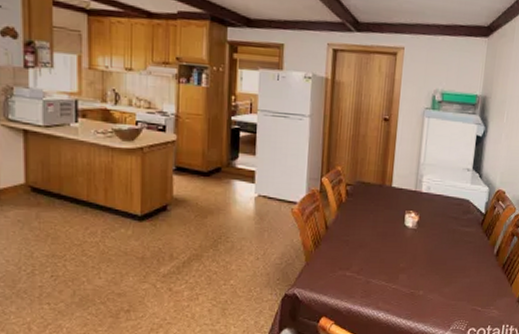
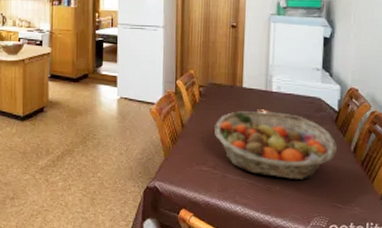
fruit basket: none [360,212,482,284] -> present [215,111,338,180]

